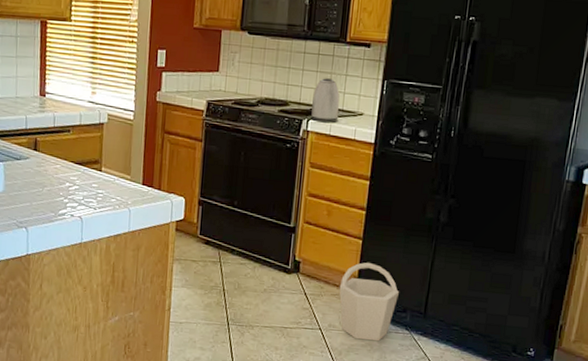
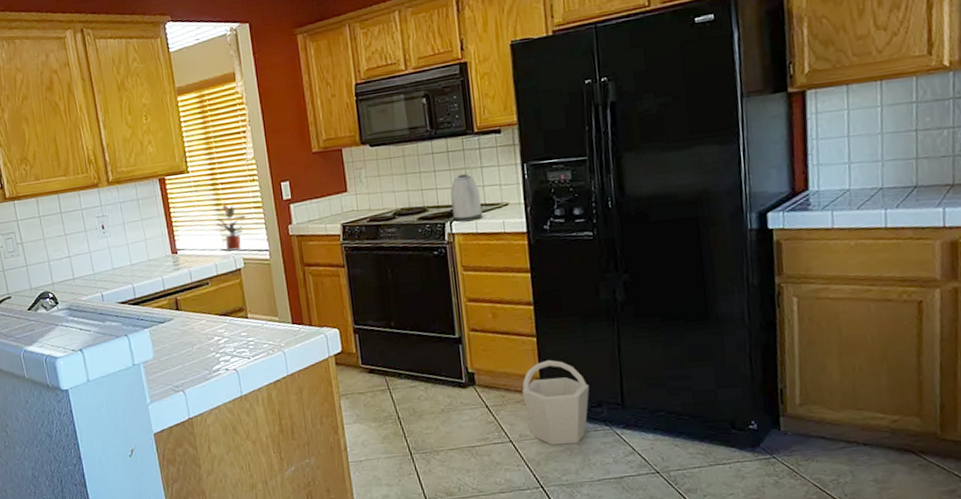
potted plant: none [87,58,120,106] -> present [215,204,248,251]

